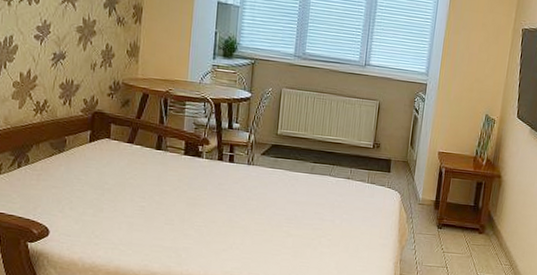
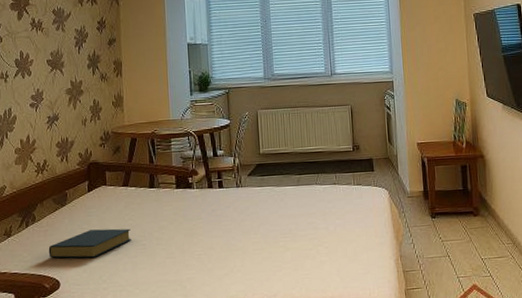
hardback book: none [40,182,131,211] -> present [48,228,131,259]

